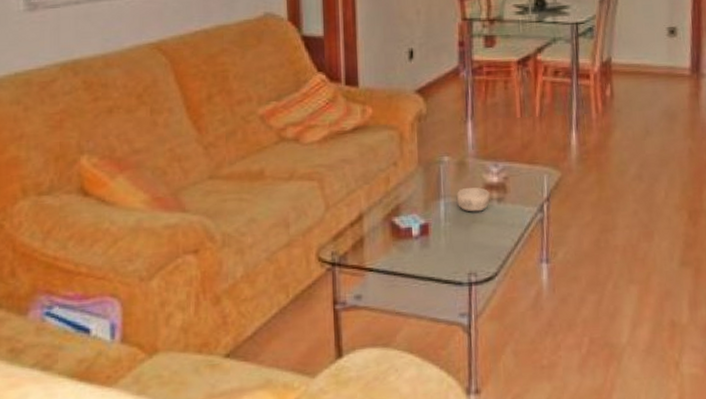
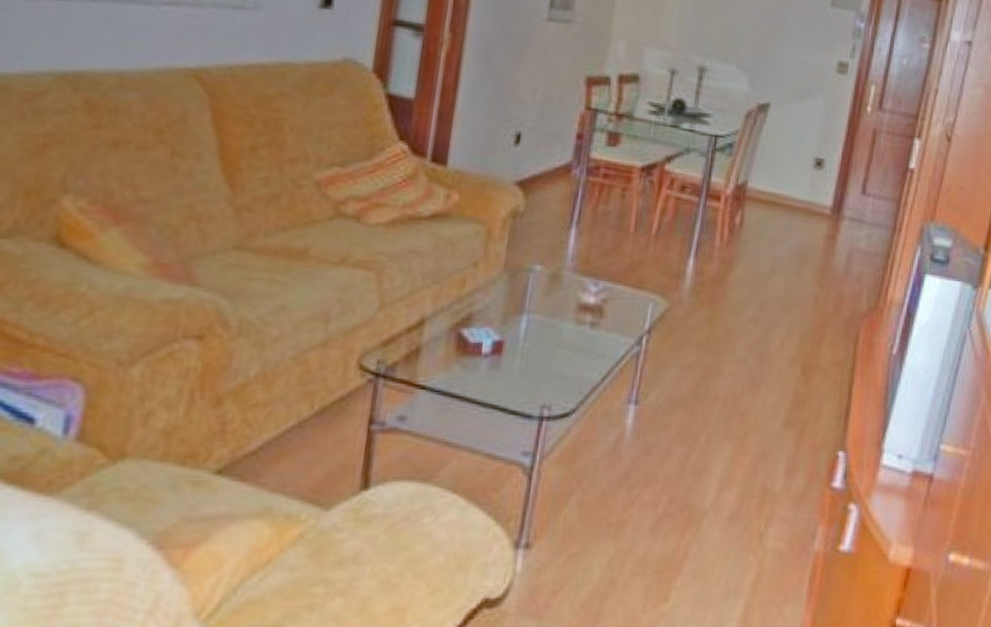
decorative bowl: present [456,187,490,212] -> none [542,305,583,335]

